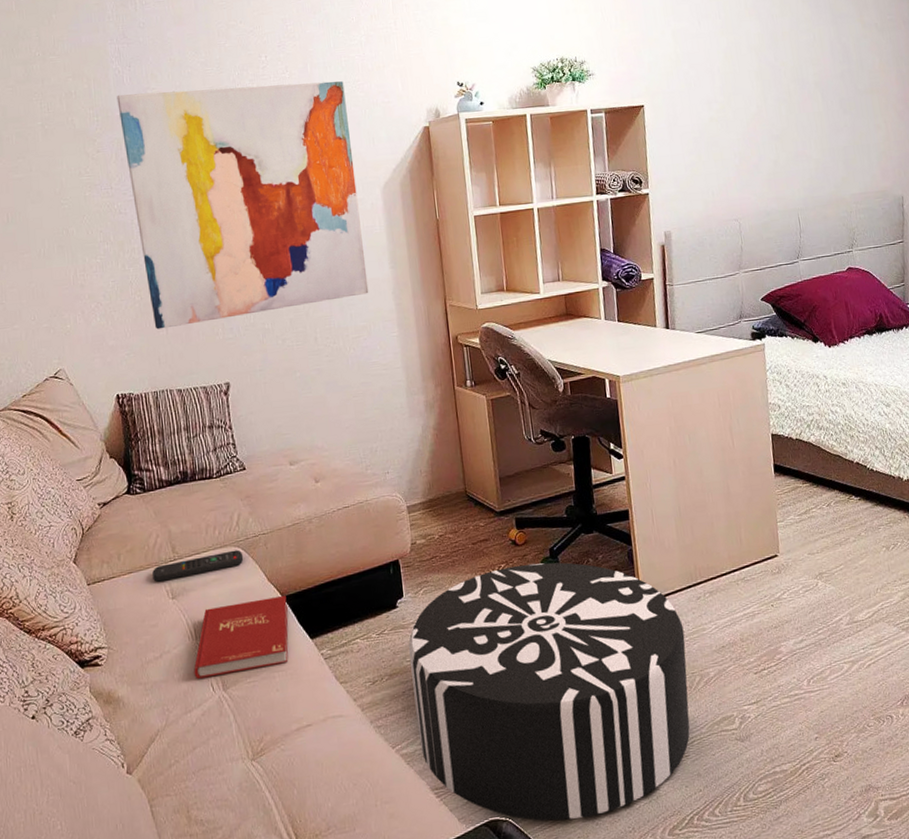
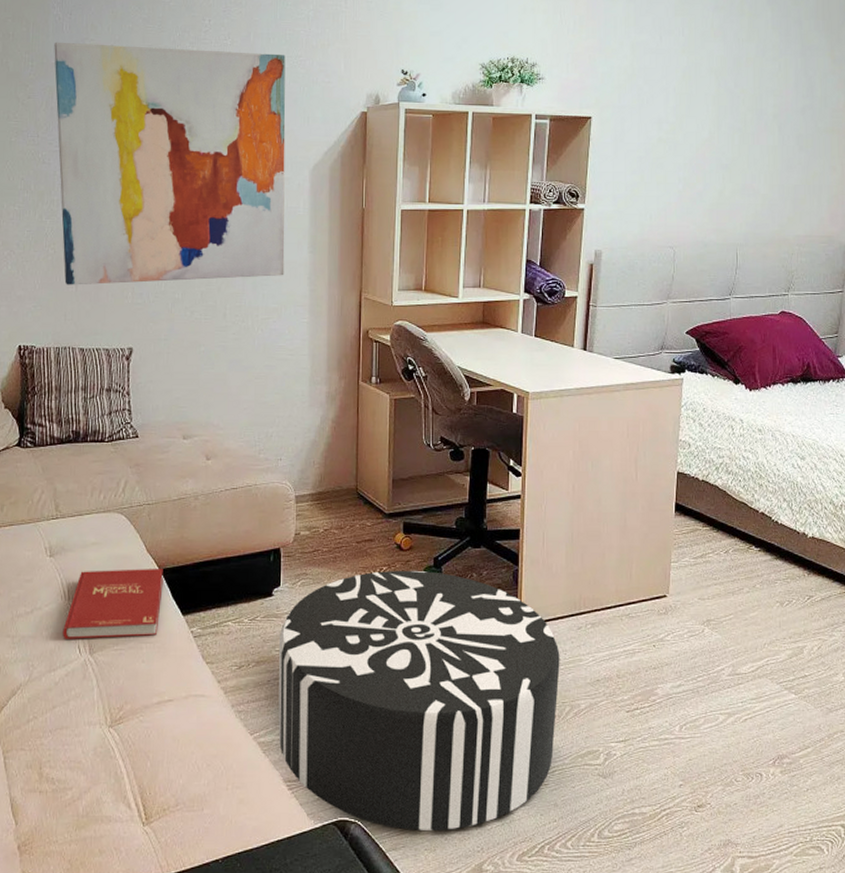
remote control: present [152,550,244,582] -> none [33,516,126,538]

